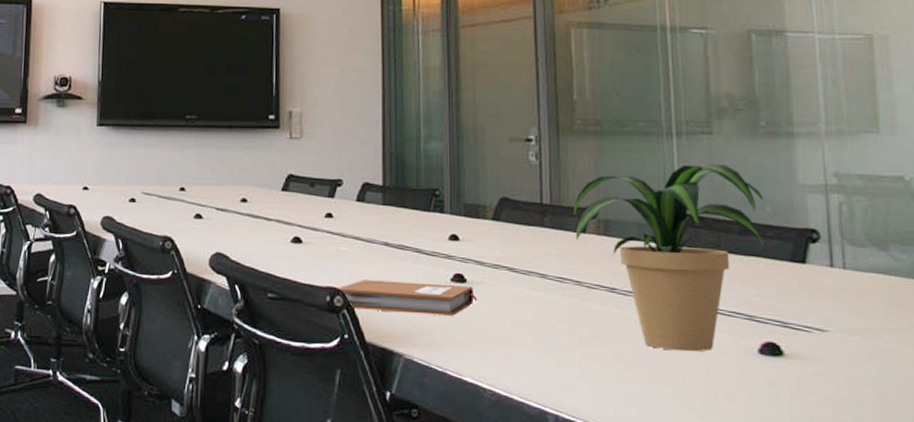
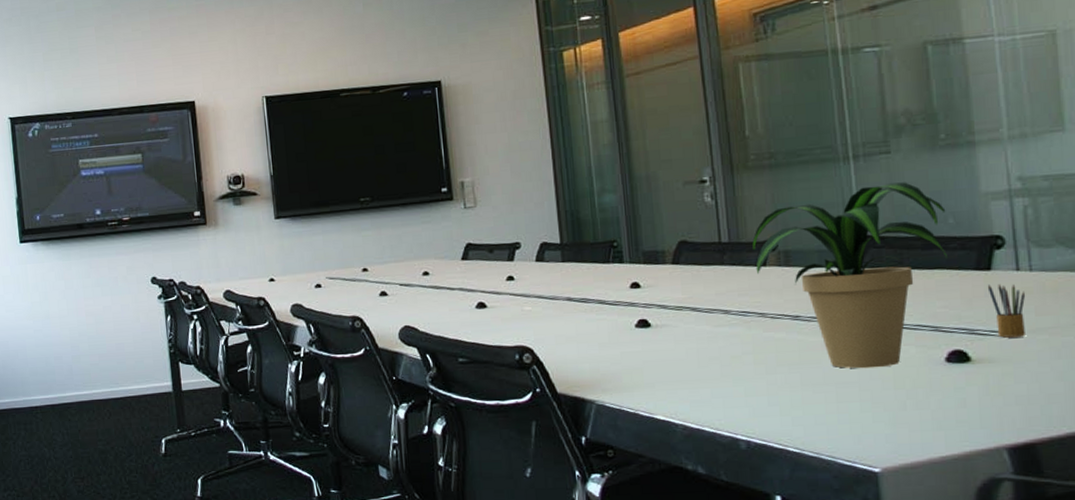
notebook: present [336,280,477,316] -> none [524,330,663,364]
pencil box: none [801,278,839,336] -> present [987,284,1026,338]

